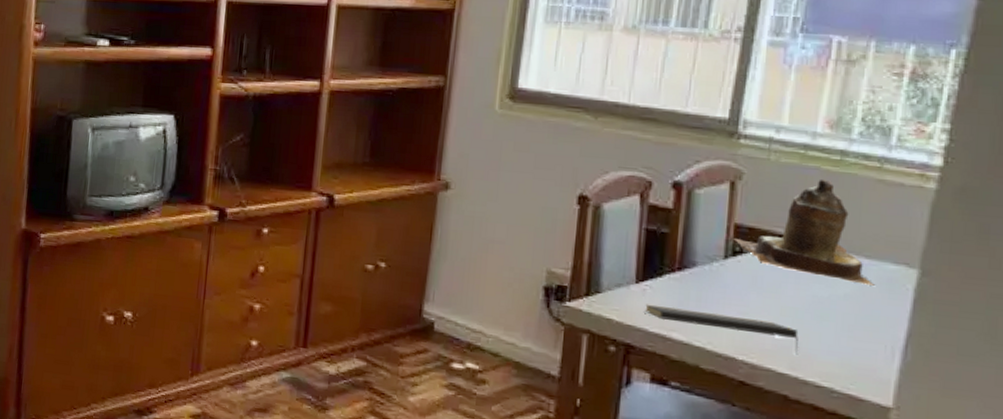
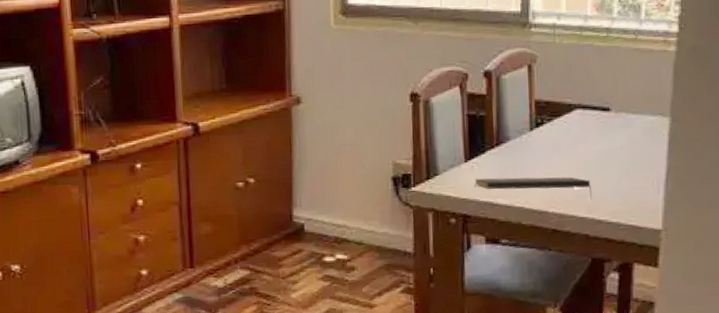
teapot: present [733,179,874,286] -> none [535,53,640,136]

